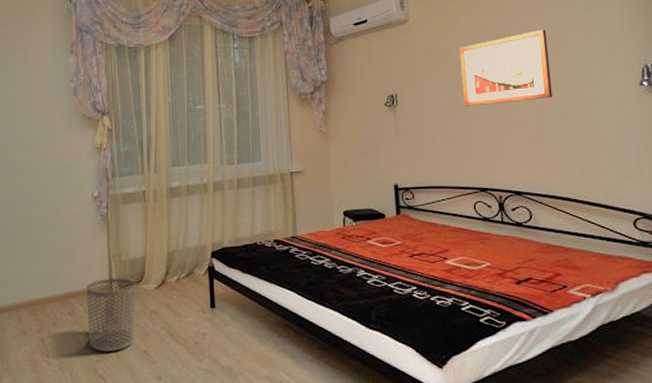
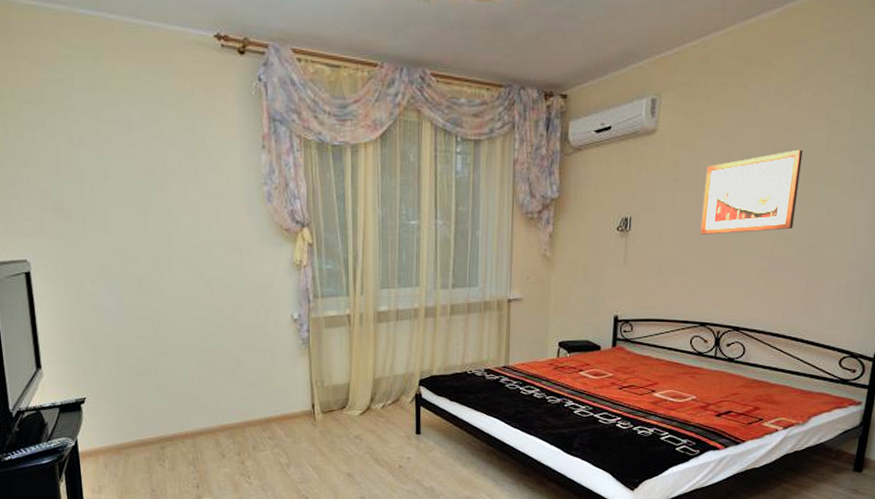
waste bin: present [86,278,135,351] -> none [287,404,339,473]

